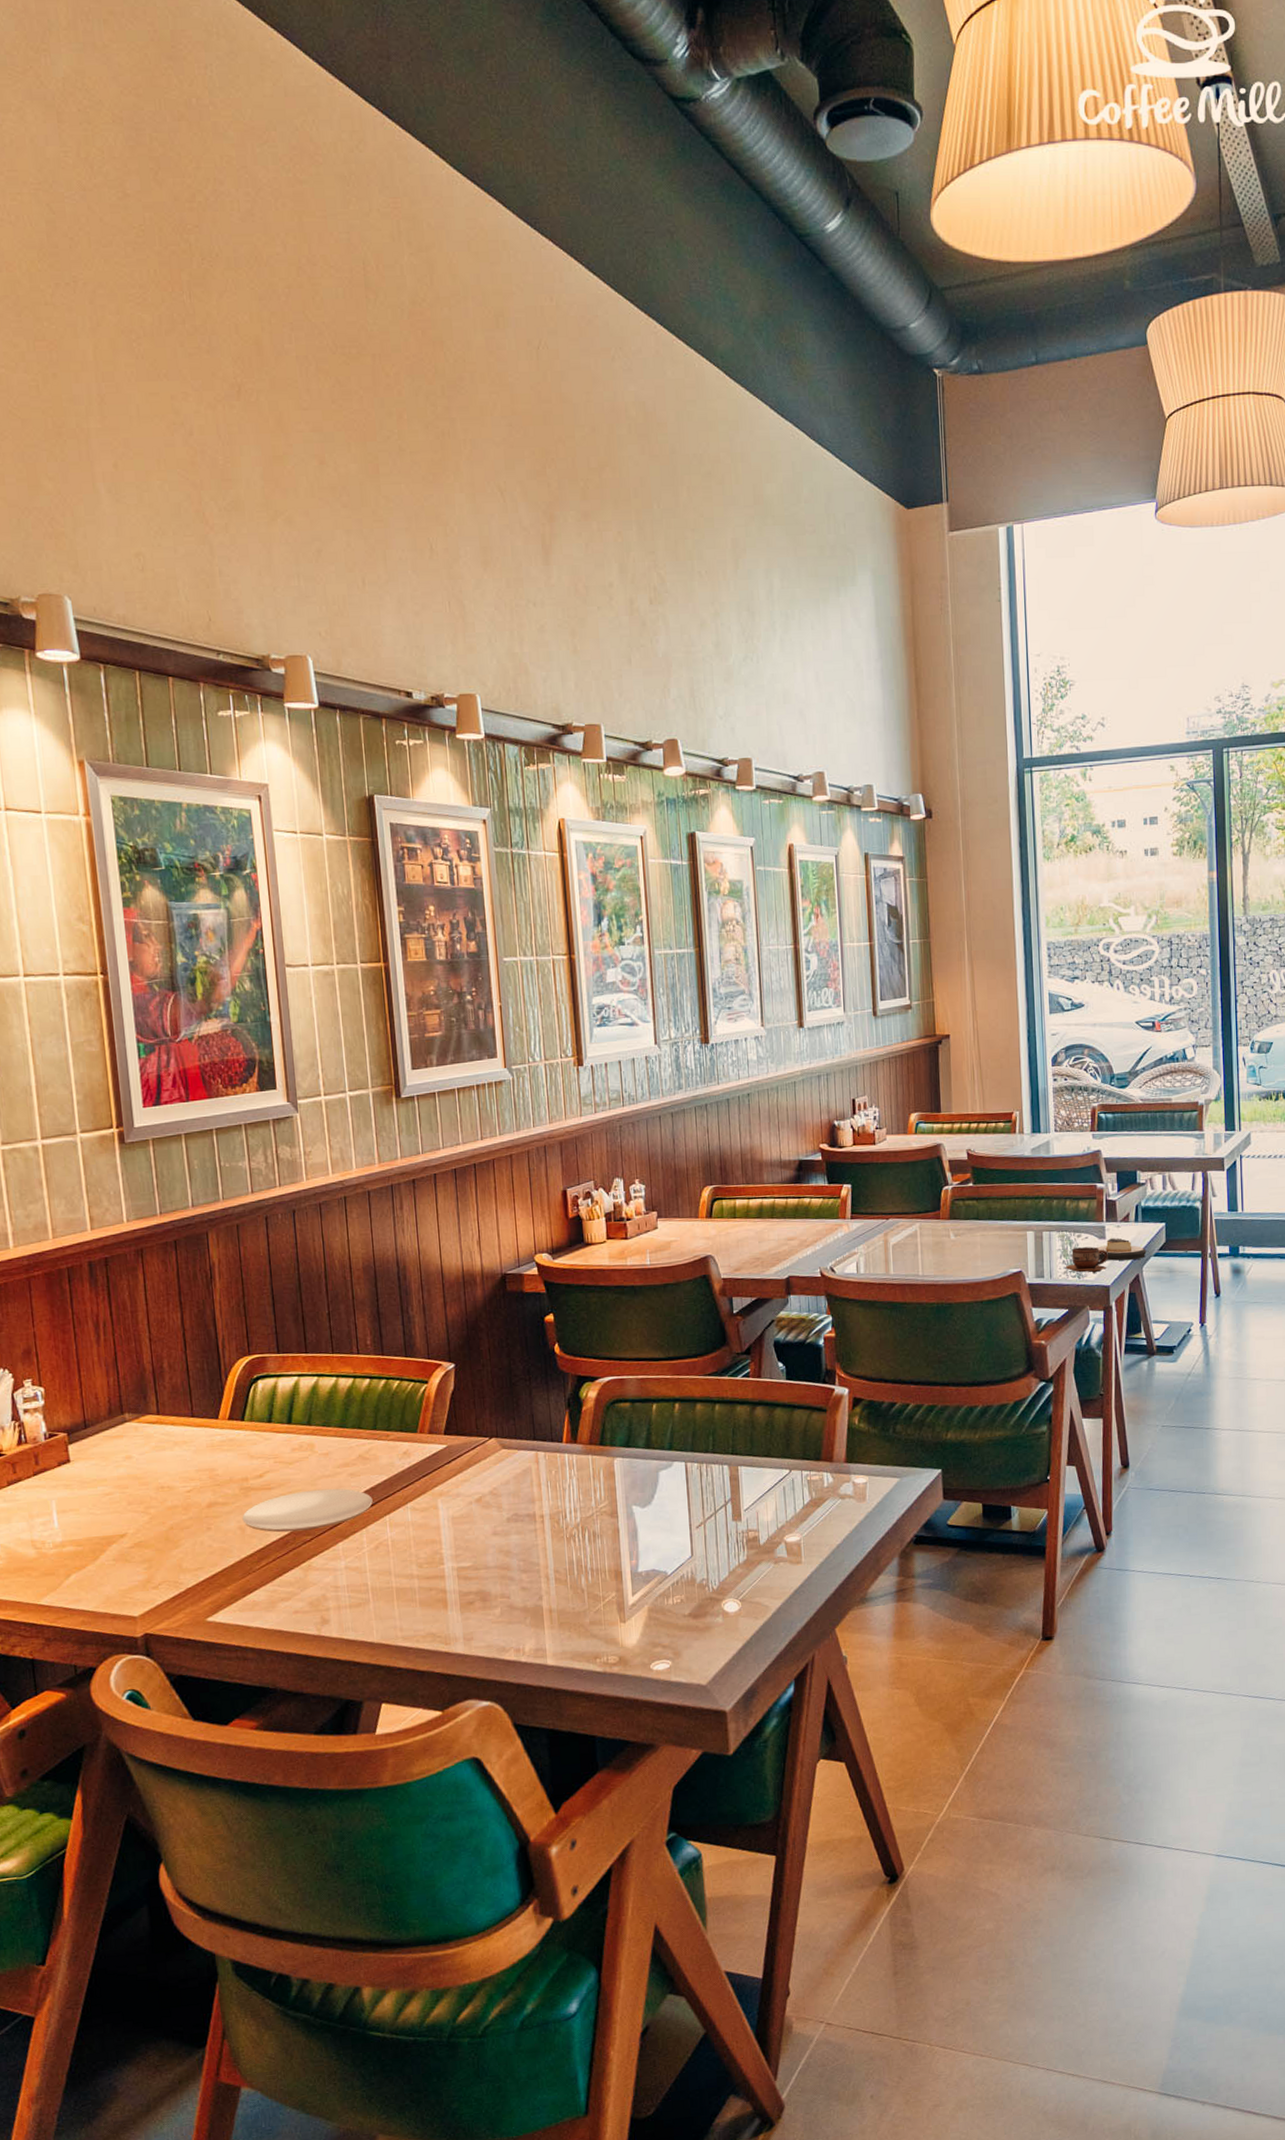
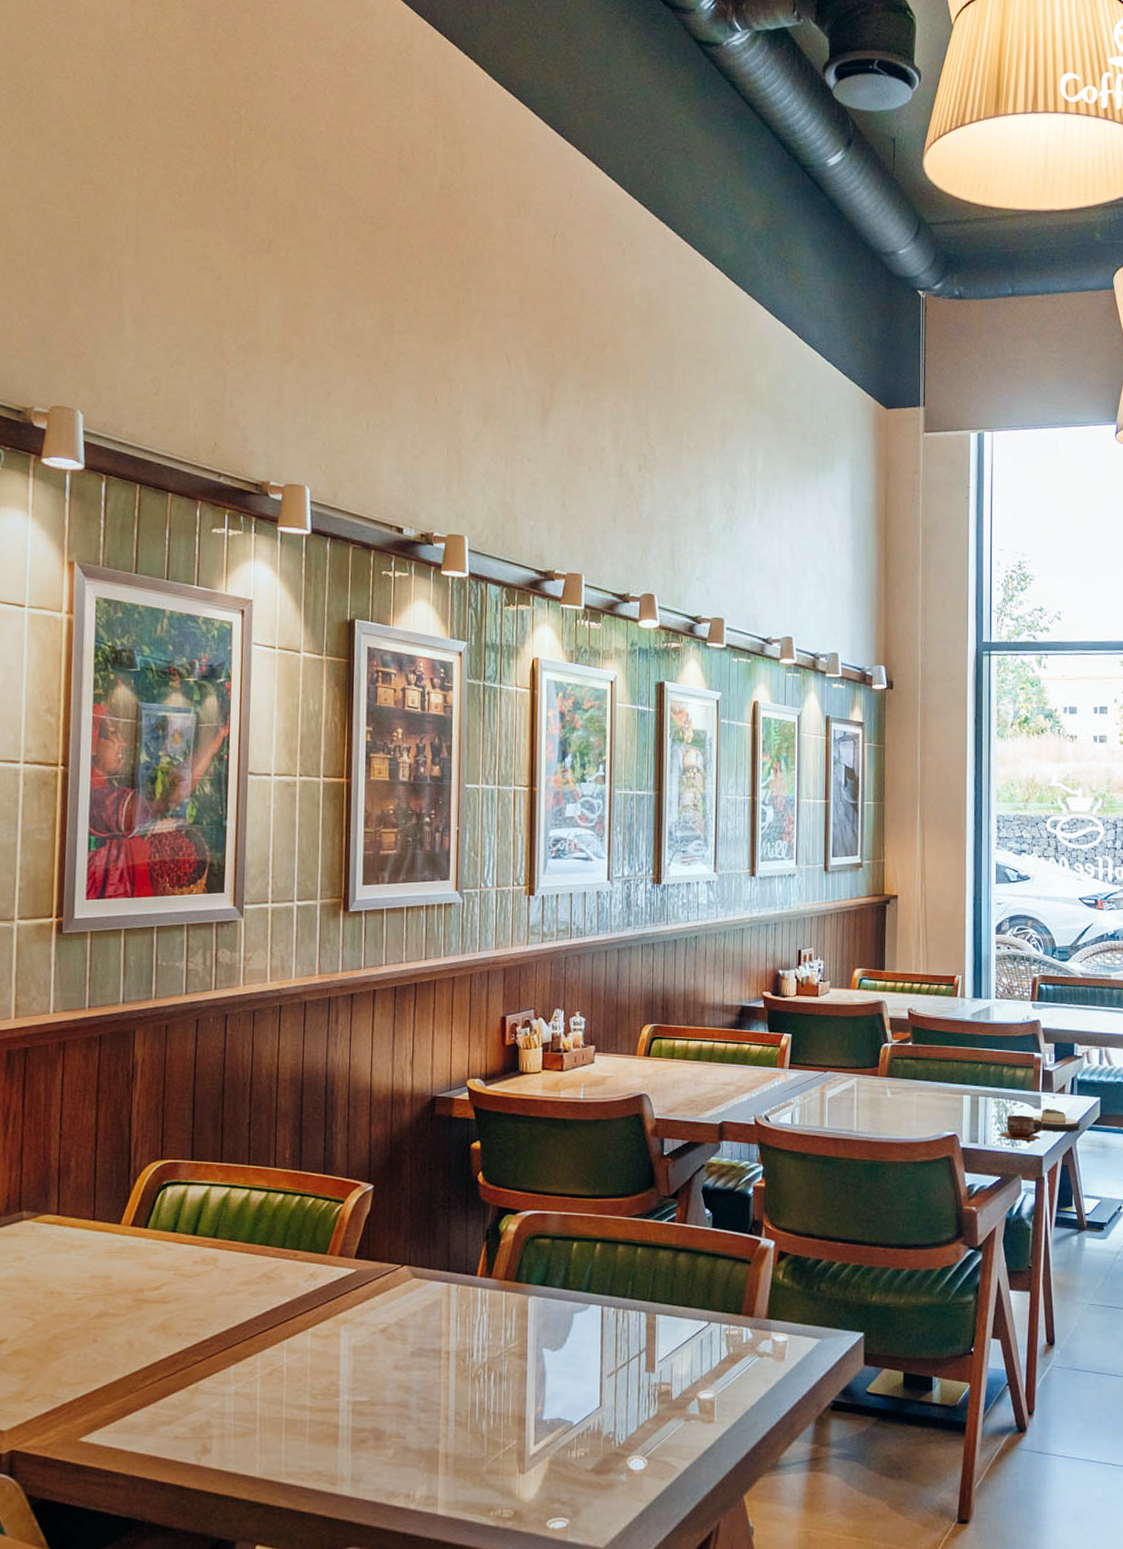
plate: present [242,1488,373,1533] -> none [132,1307,272,1350]

